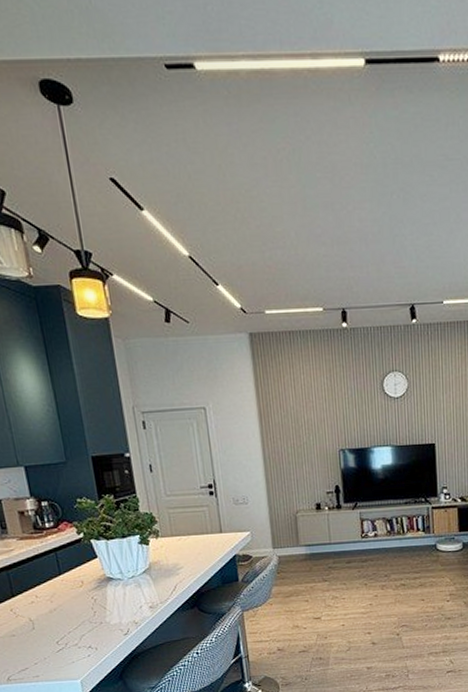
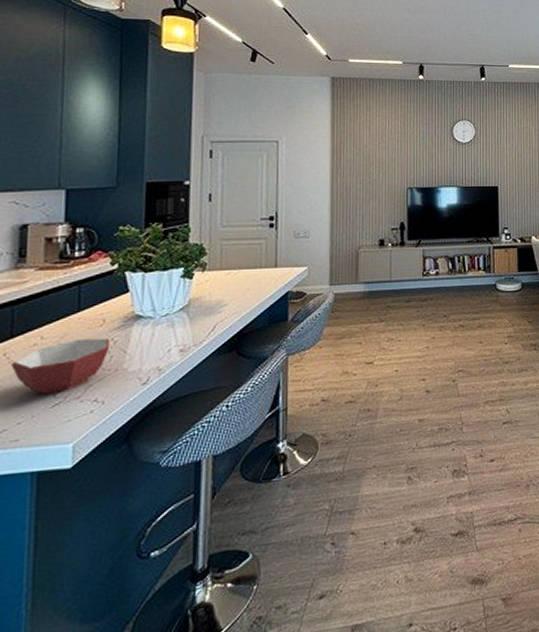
bowl: none [18,596,92,642] -> present [11,337,111,395]

